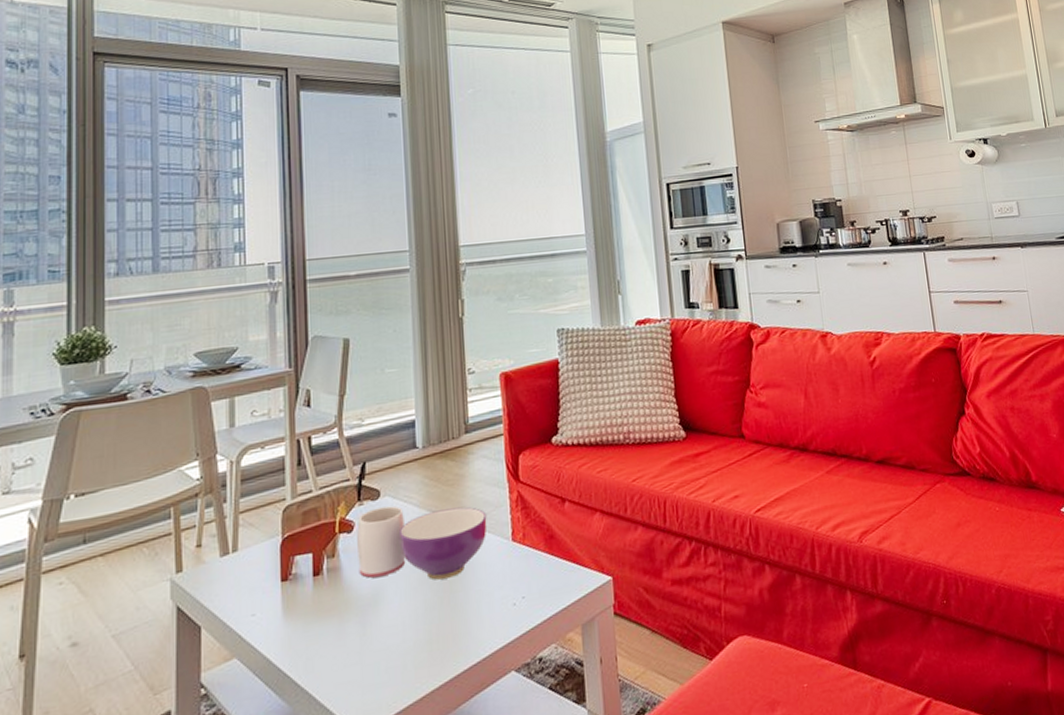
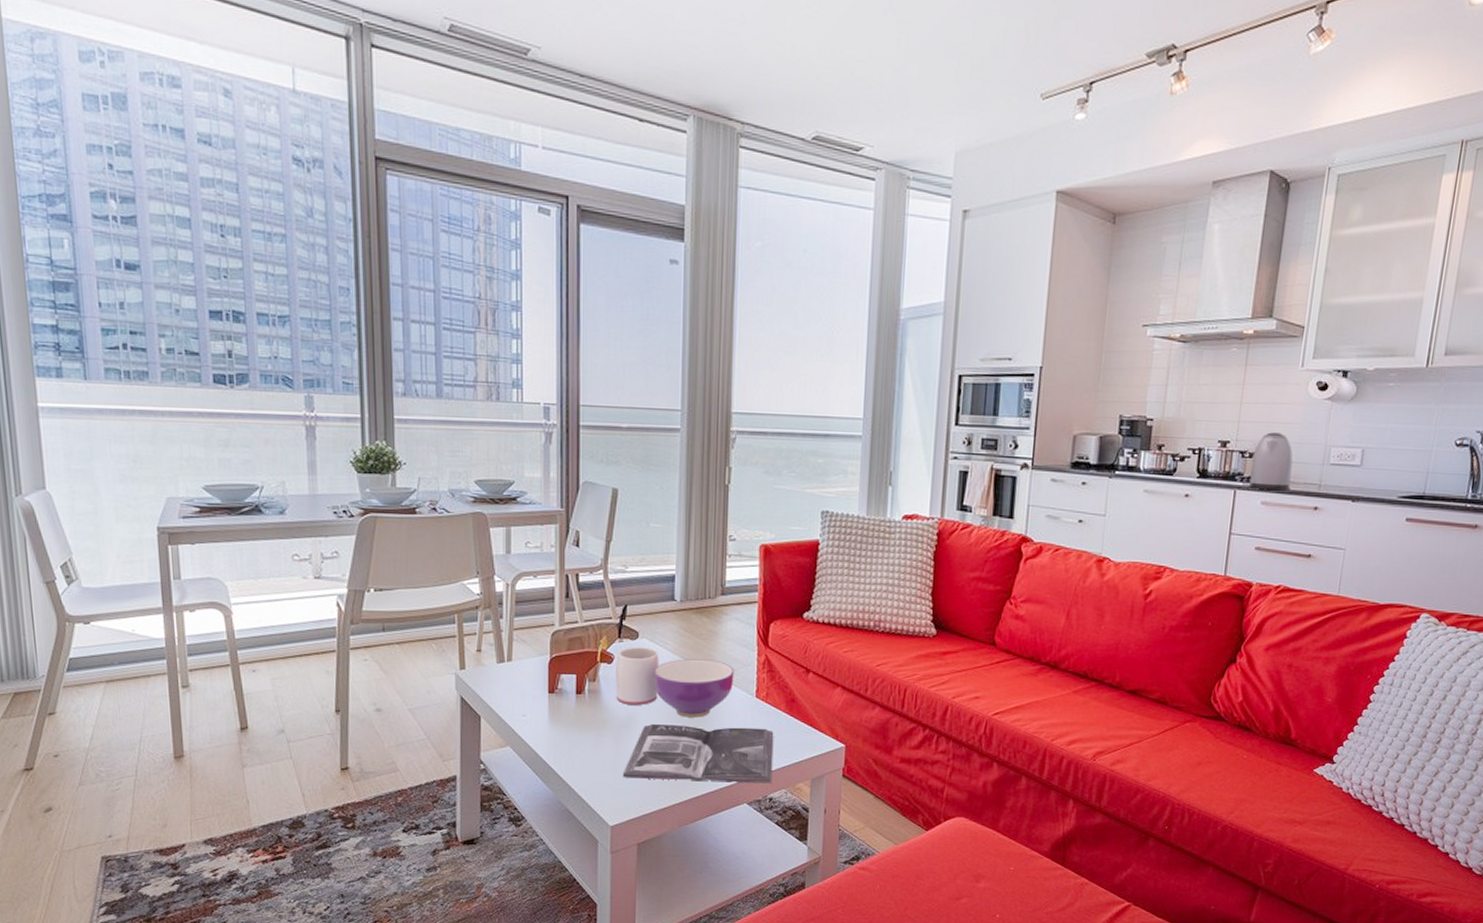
magazine: none [371,575,540,670] -> present [622,724,774,784]
kettle: none [930,197,968,249] -> present [1249,432,1293,491]

